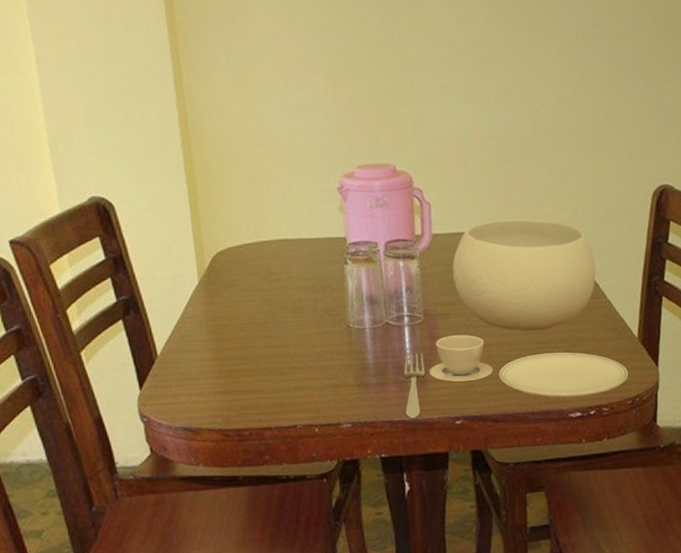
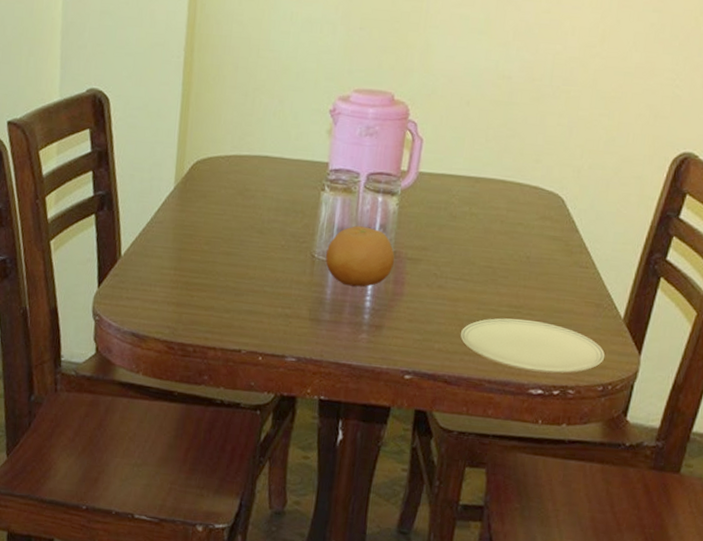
fruit: none [360,291,426,349] -> present [325,226,395,287]
fork: present [403,352,426,418] -> none [354,294,385,364]
teacup: present [428,334,493,382] -> none [386,282,456,335]
bowl: present [452,219,596,331] -> none [431,166,591,294]

